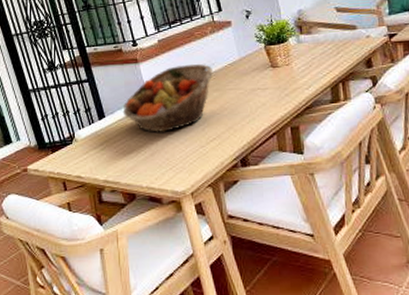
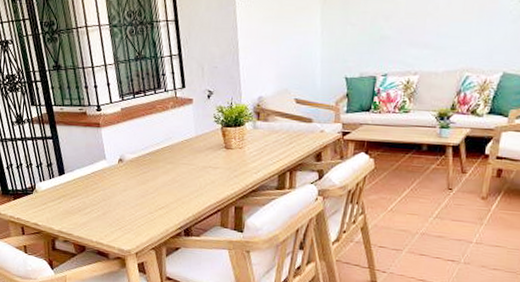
fruit basket: present [122,63,214,133] -> none [81,135,170,196]

